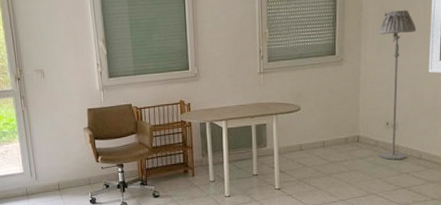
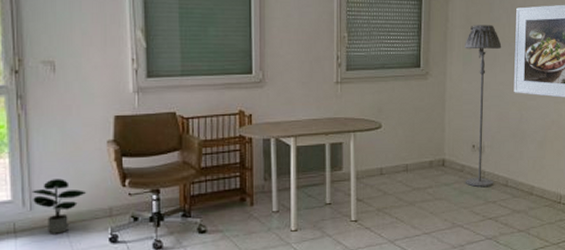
potted plant: none [36,157,73,197] -> present [31,178,87,234]

